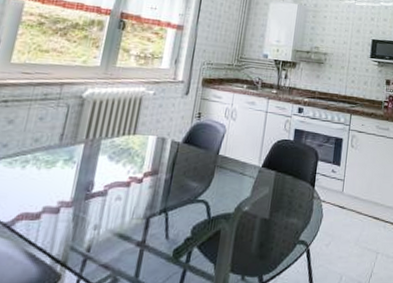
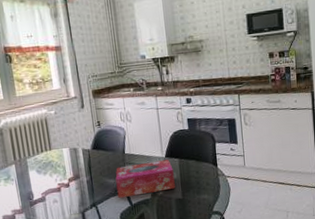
tissue box: none [196,169,267,207] -> present [115,159,175,198]

